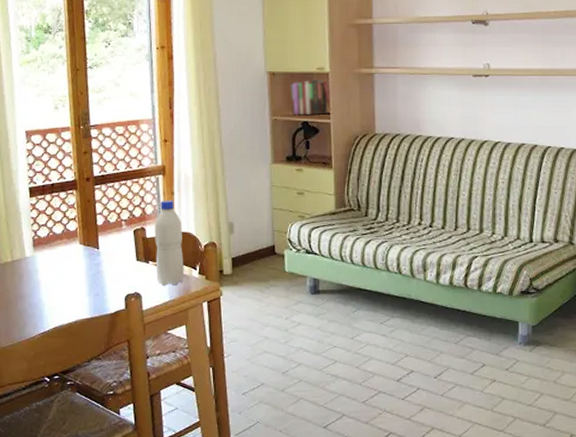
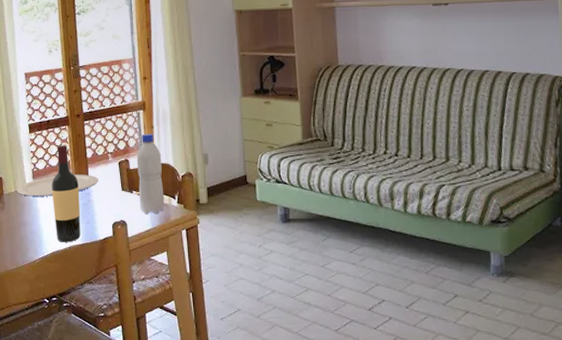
plate: none [14,243,110,267] -> present [17,174,98,196]
wine bottle: none [55,211,89,316] -> present [52,145,81,242]
books: present [291,79,333,116] -> none [257,15,297,51]

